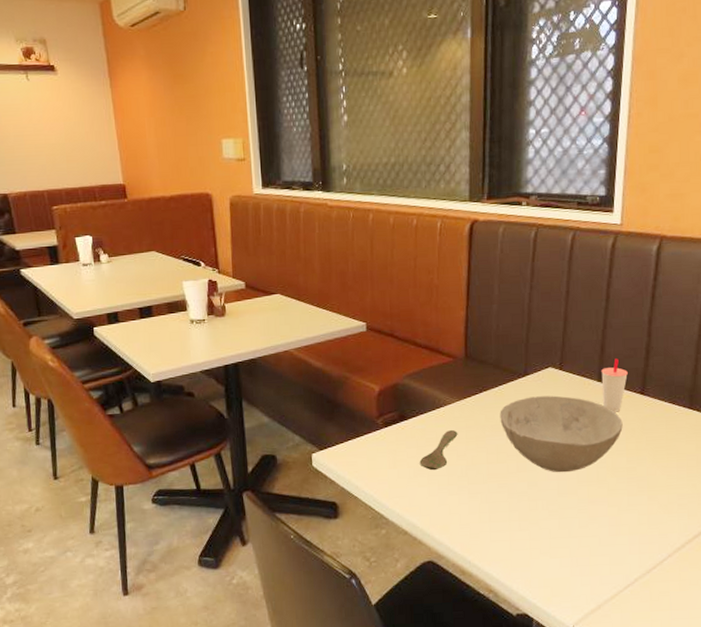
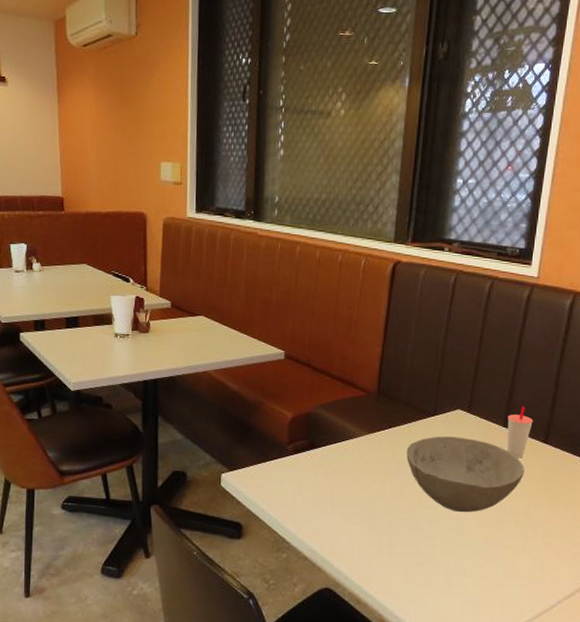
spoon: present [419,430,458,471] -> none [325,462,365,500]

